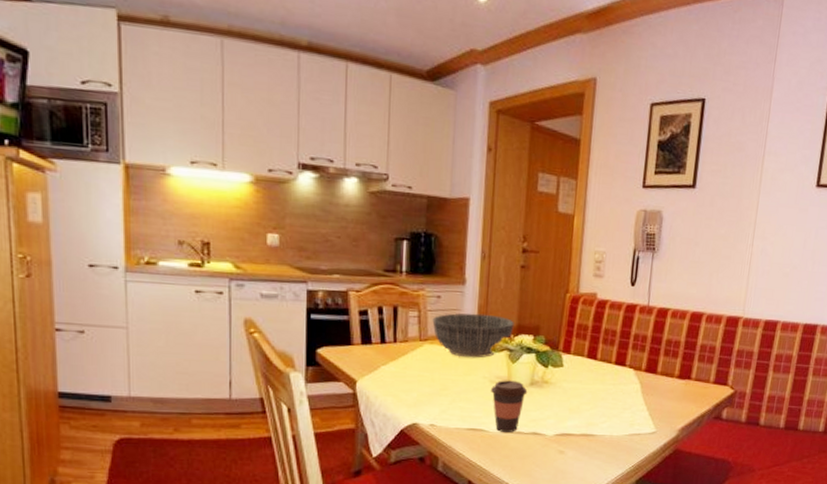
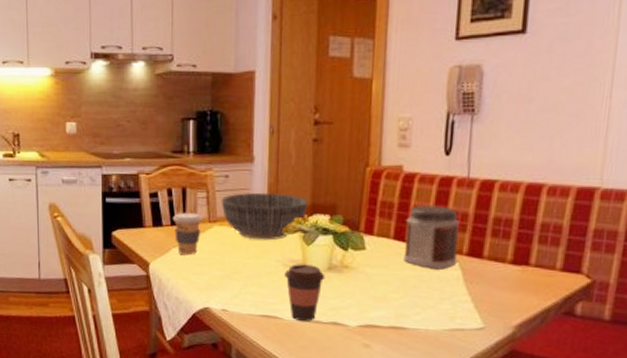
coffee cup: none [383,330,414,373] -> present [173,212,203,256]
jar: none [594,328,641,384] -> present [403,205,461,270]

